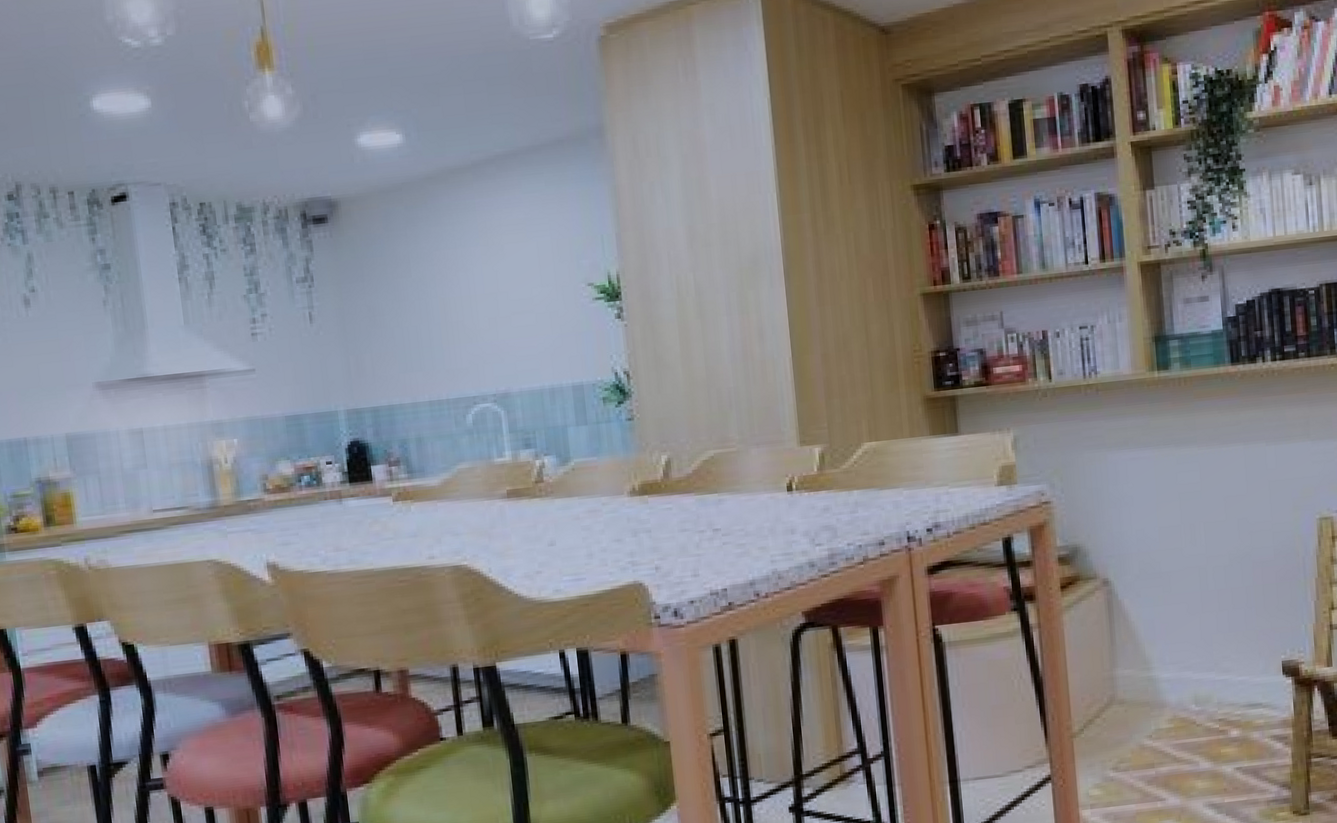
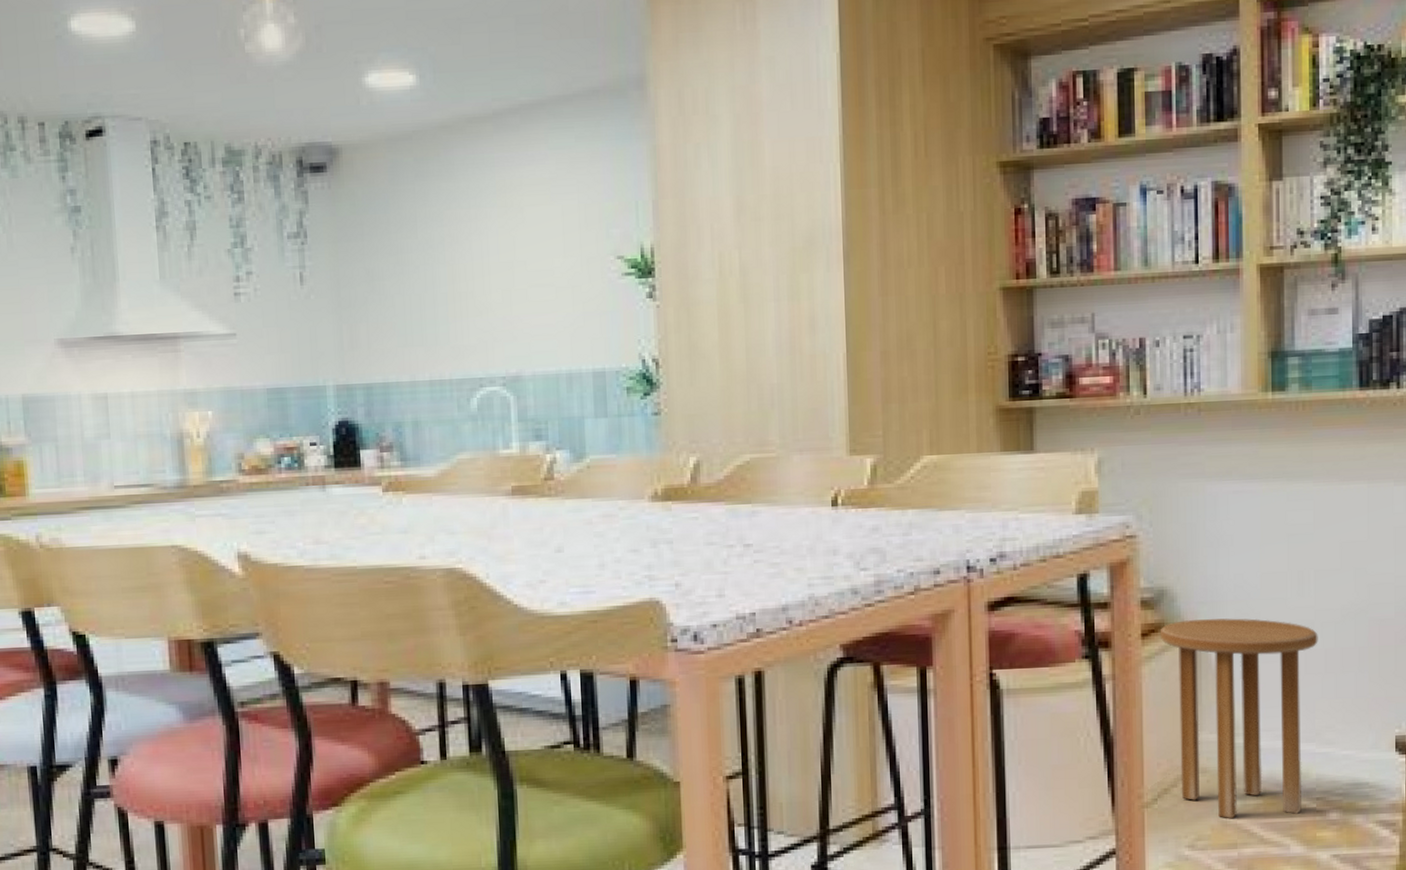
side table: none [1076,567,1211,743] -> present [1159,618,1318,819]

